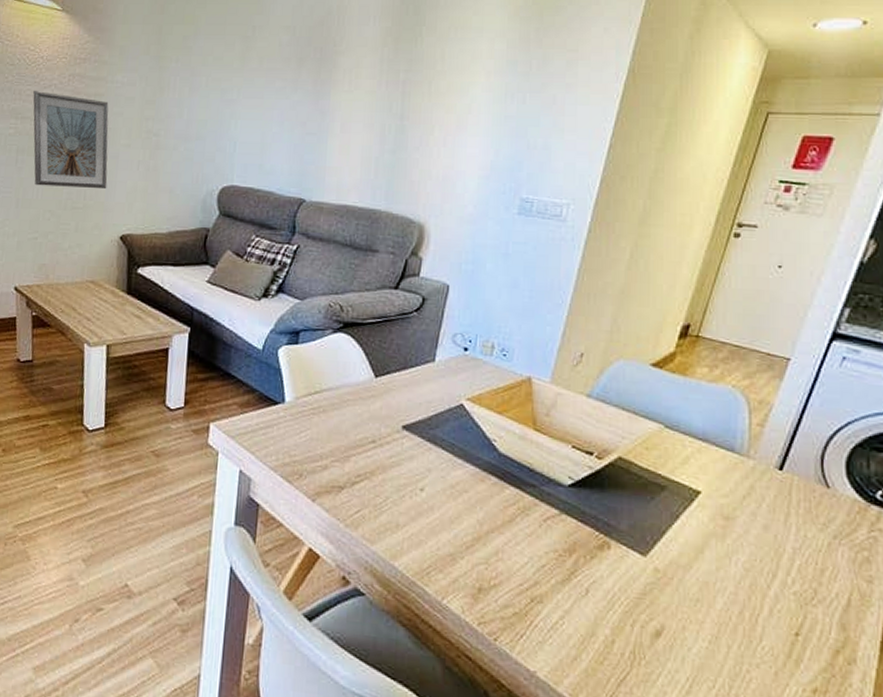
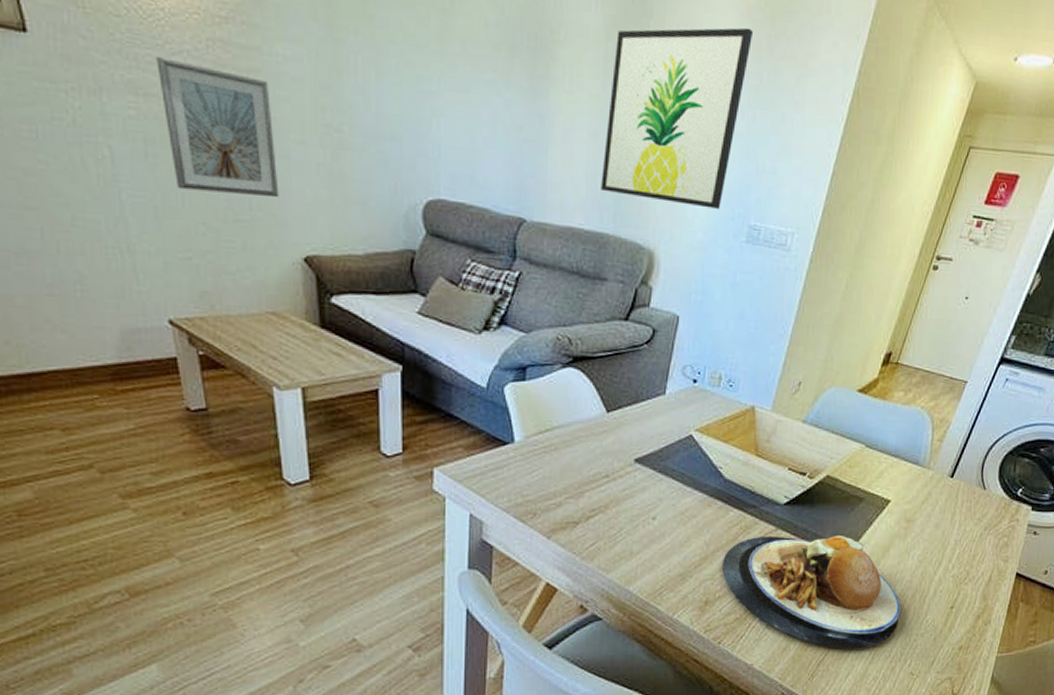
wall art: none [375,24,522,184] -> present [601,27,754,209]
plate: none [497,520,724,672] -> present [721,535,901,648]

